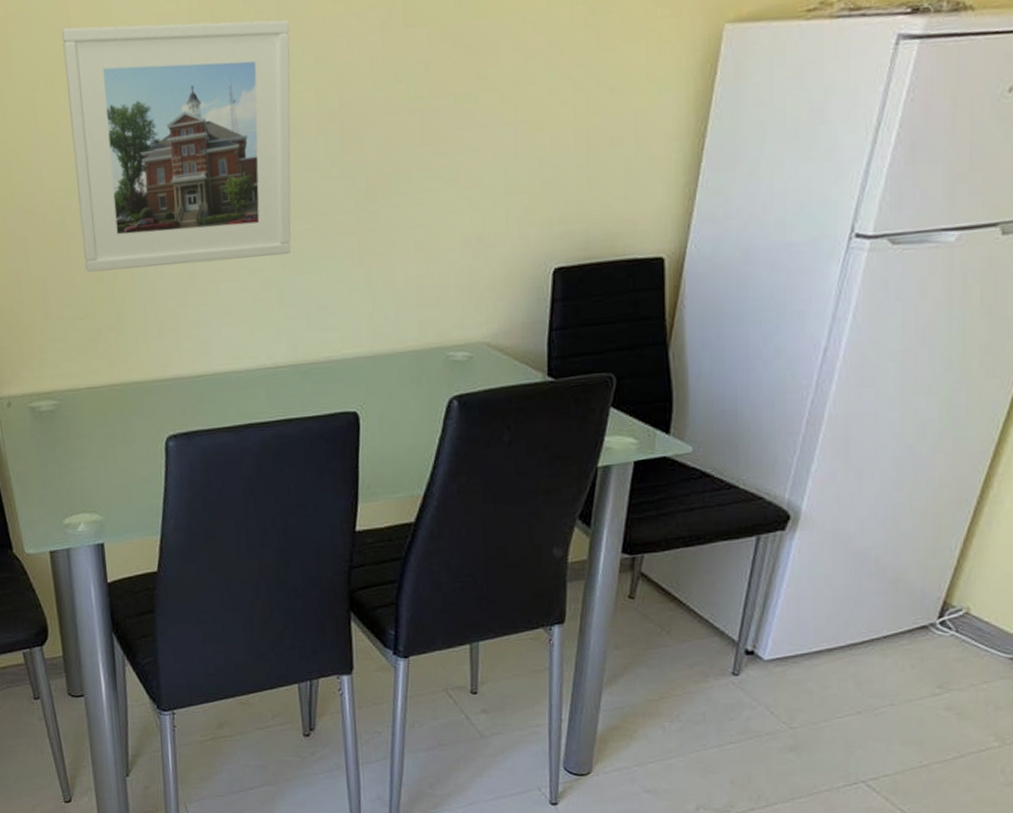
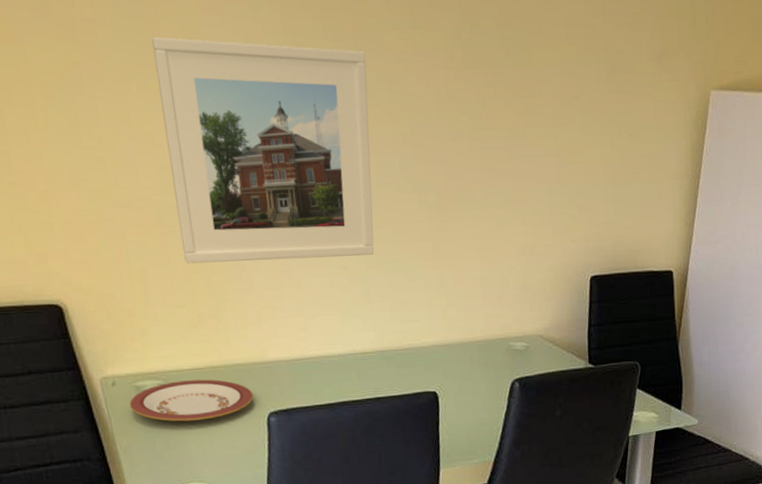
plate: none [23,399,152,446] -> present [129,379,254,422]

